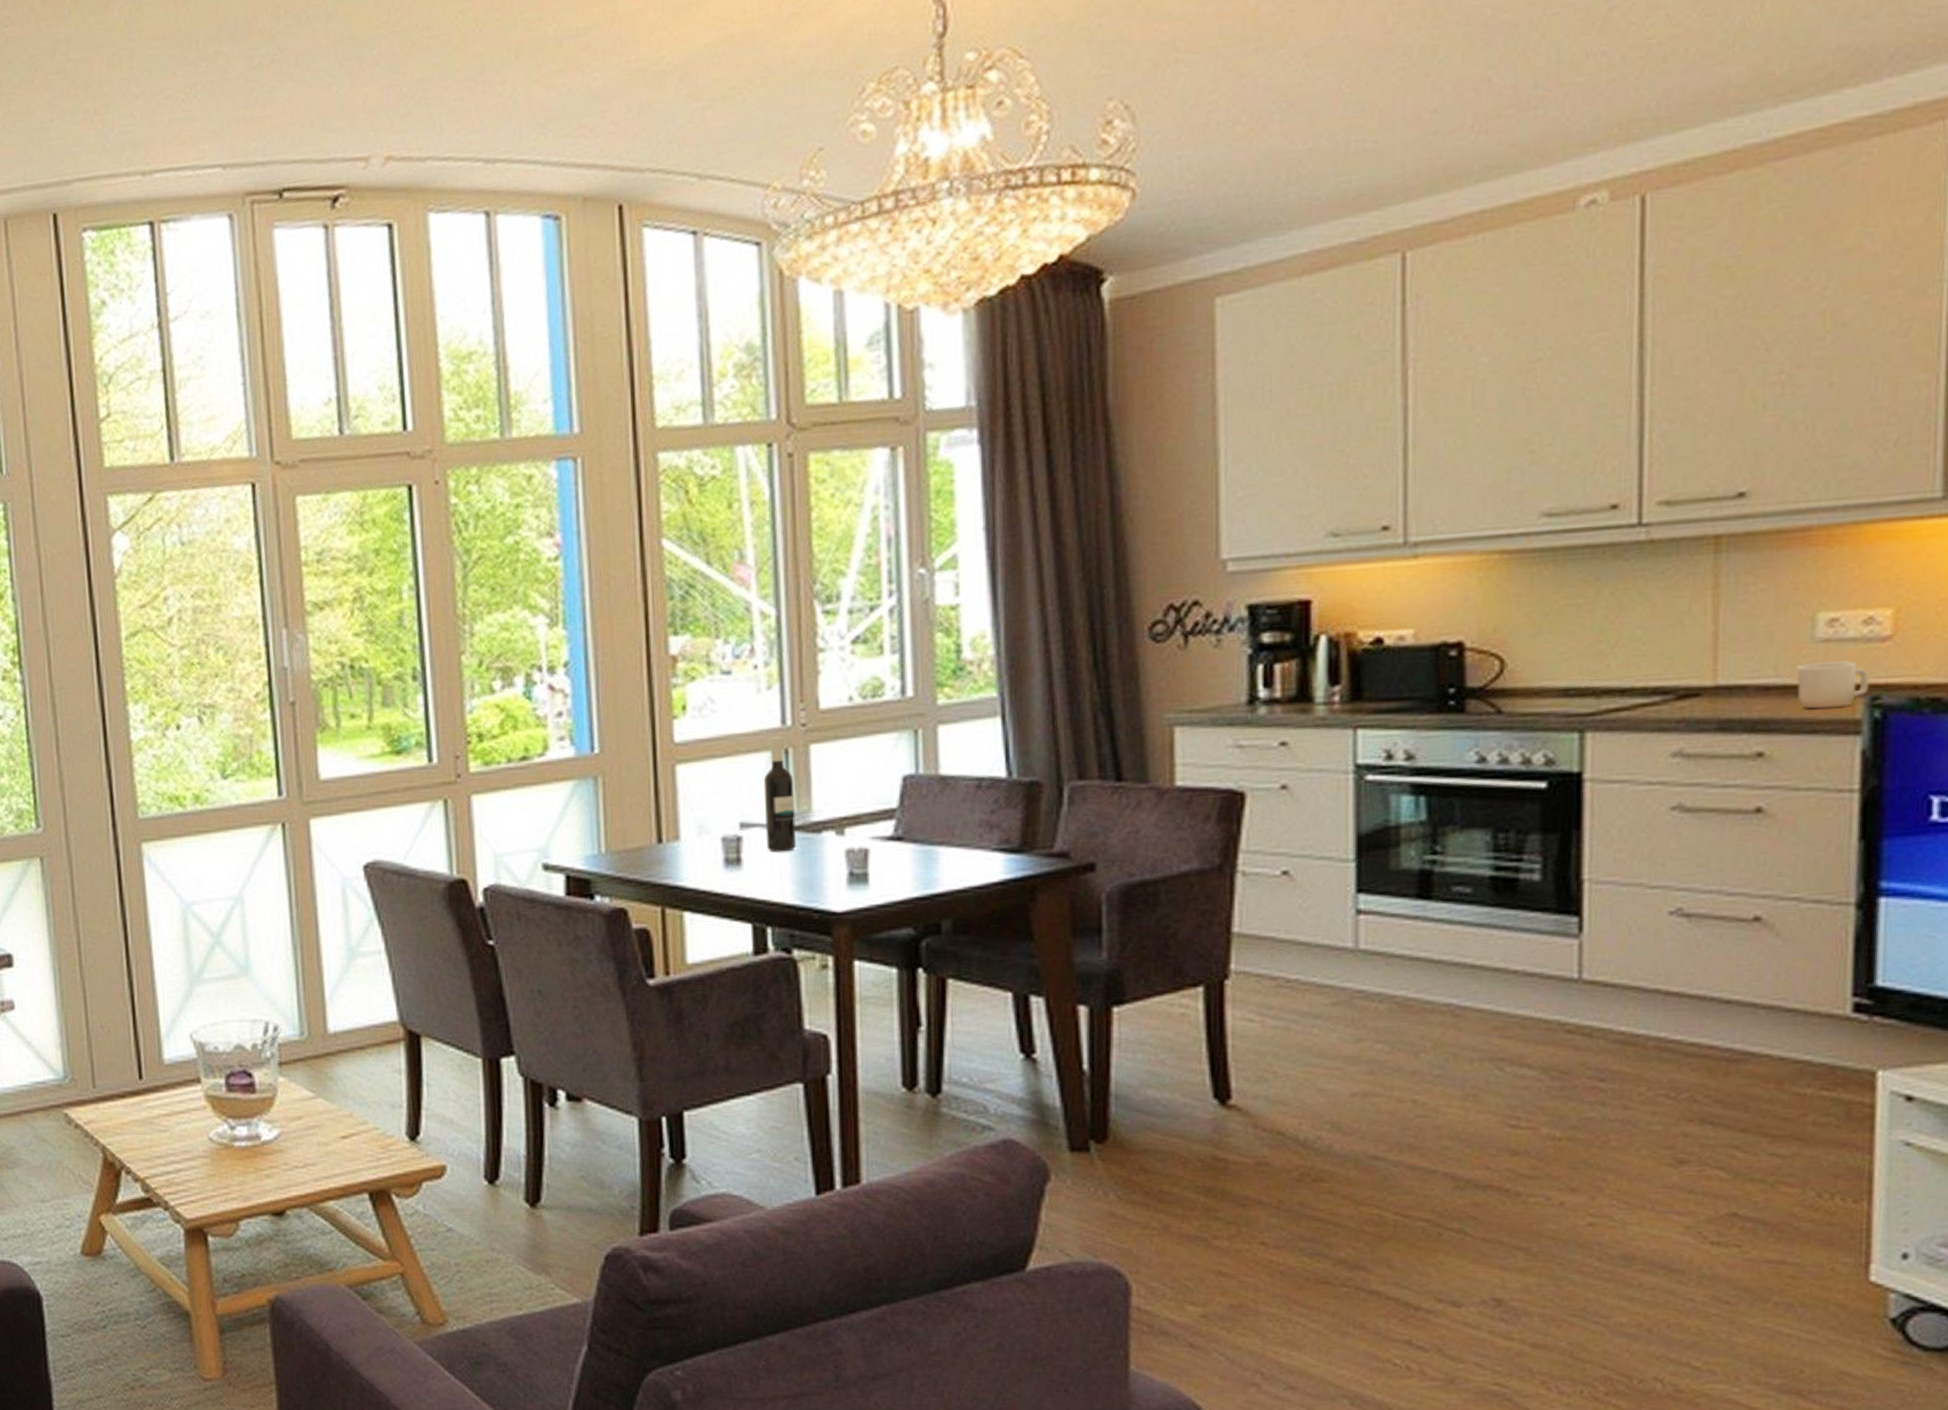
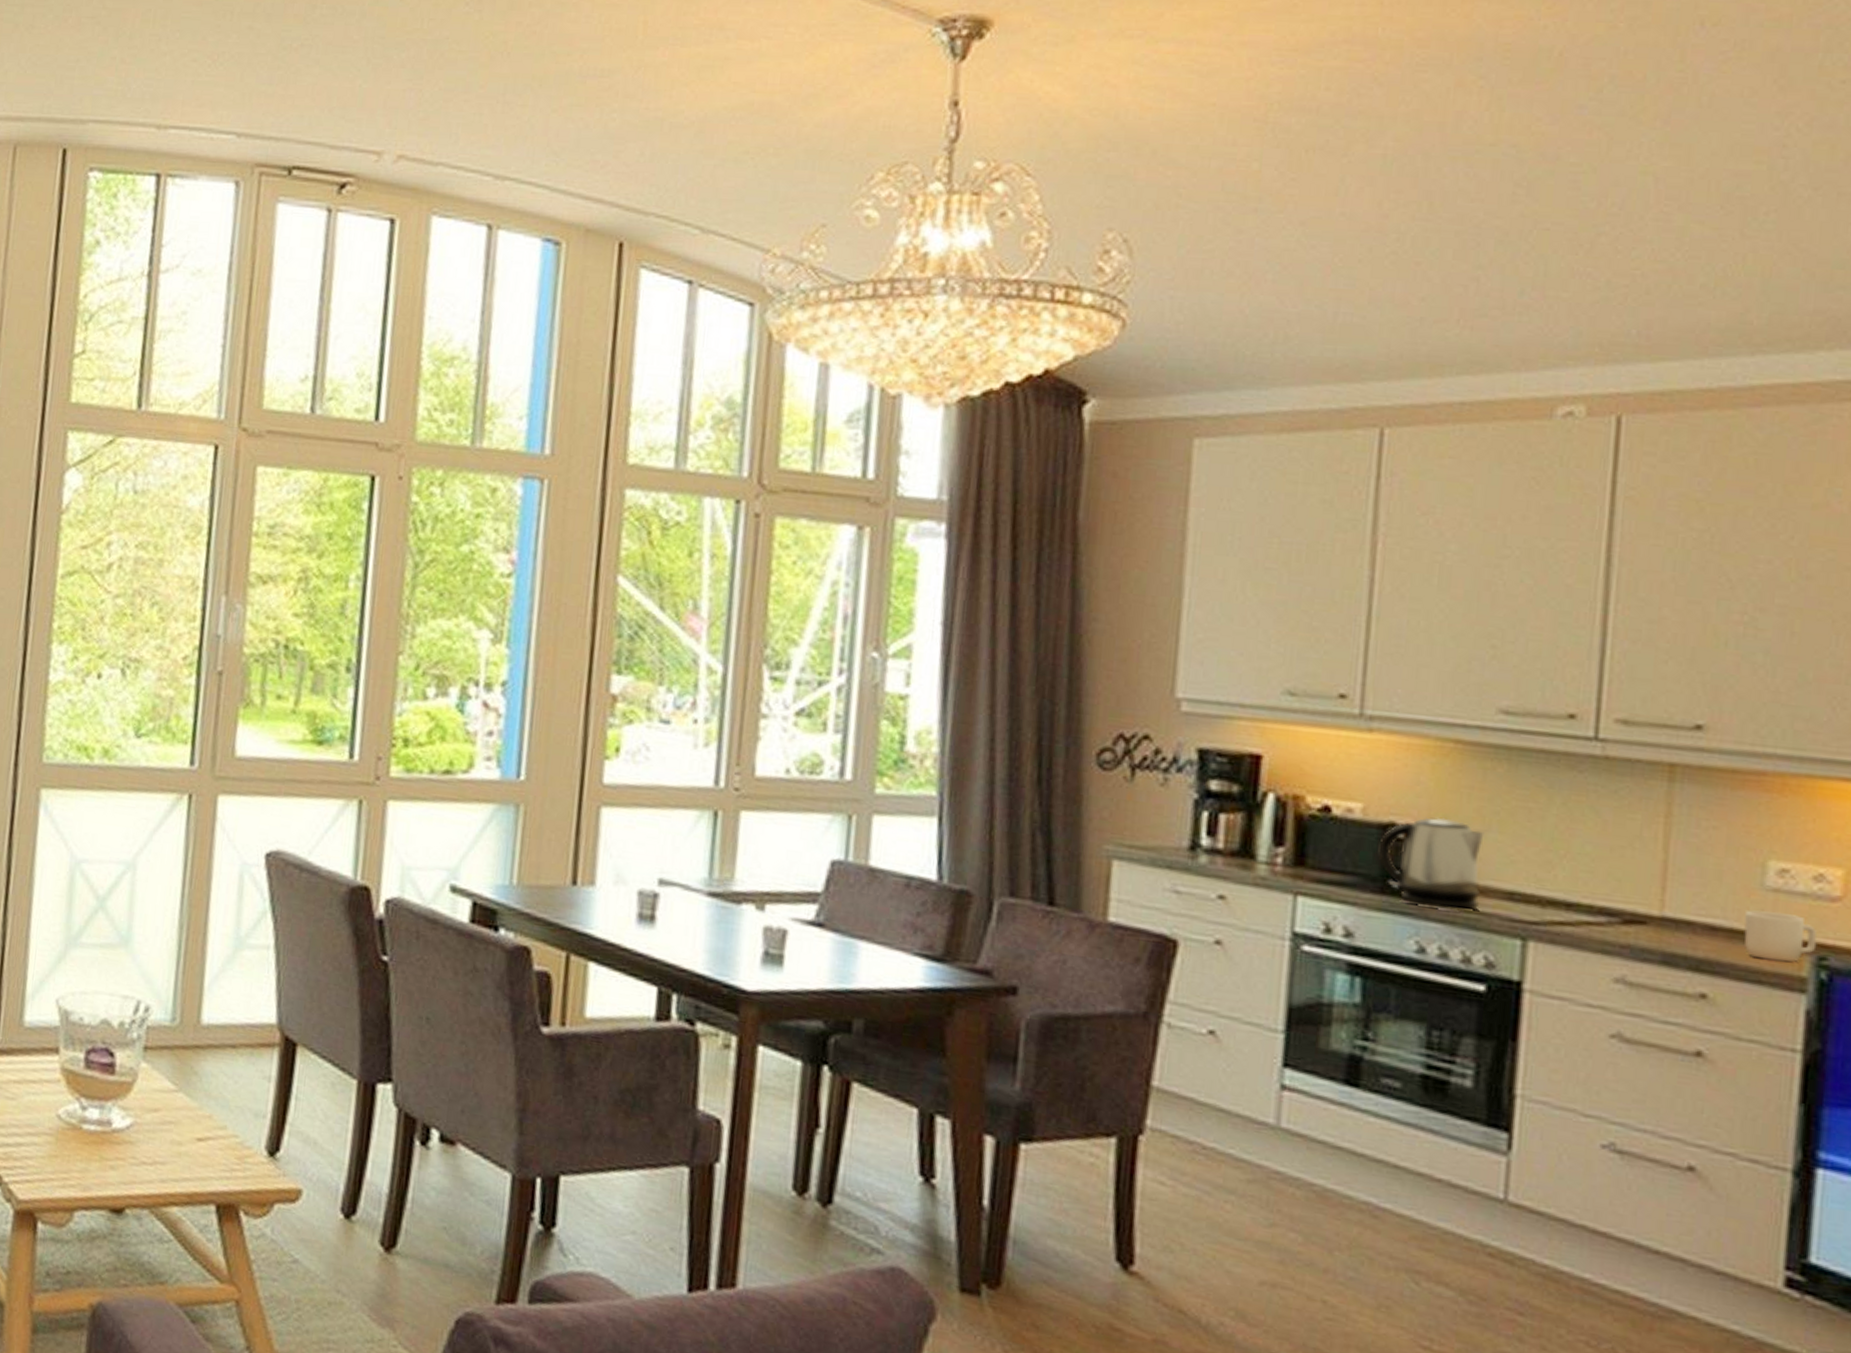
wine bottle: present [763,736,796,852] -> none [683,796,719,918]
kettle: none [1432,628,1536,718] -> present [1378,817,1485,911]

